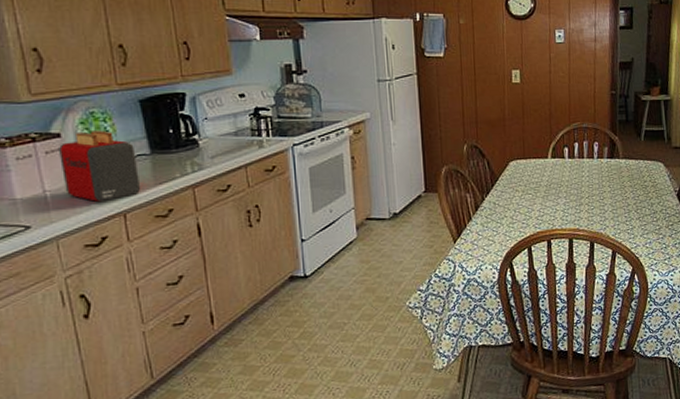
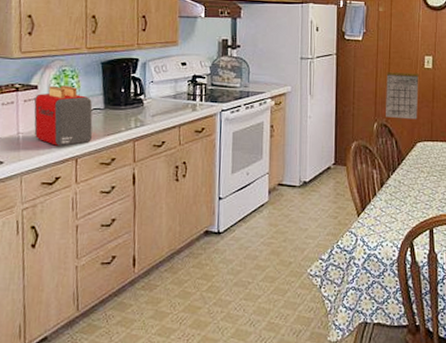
calendar: none [473,89,509,139] -> present [386,72,419,120]

